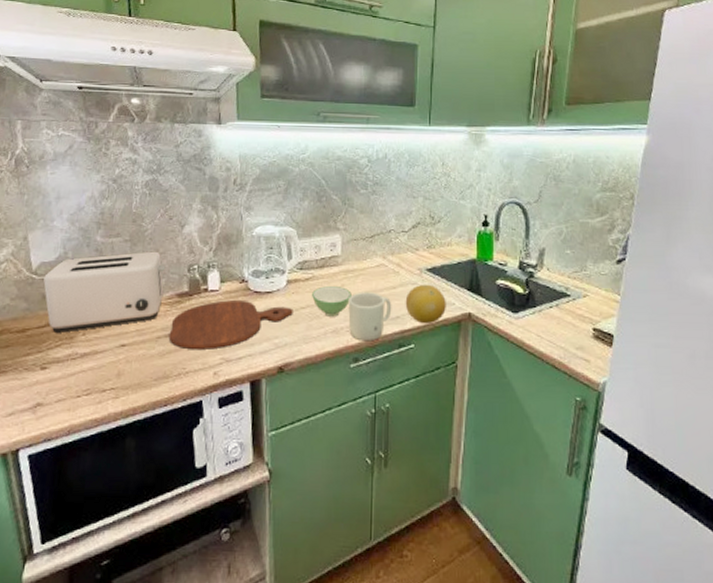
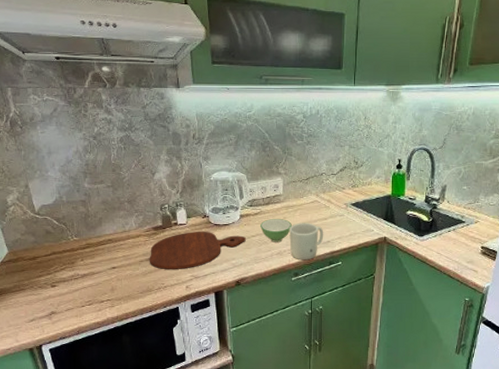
toaster: present [43,251,166,333] -> none [46,194,142,259]
fruit: present [405,284,446,324] -> none [334,215,367,247]

